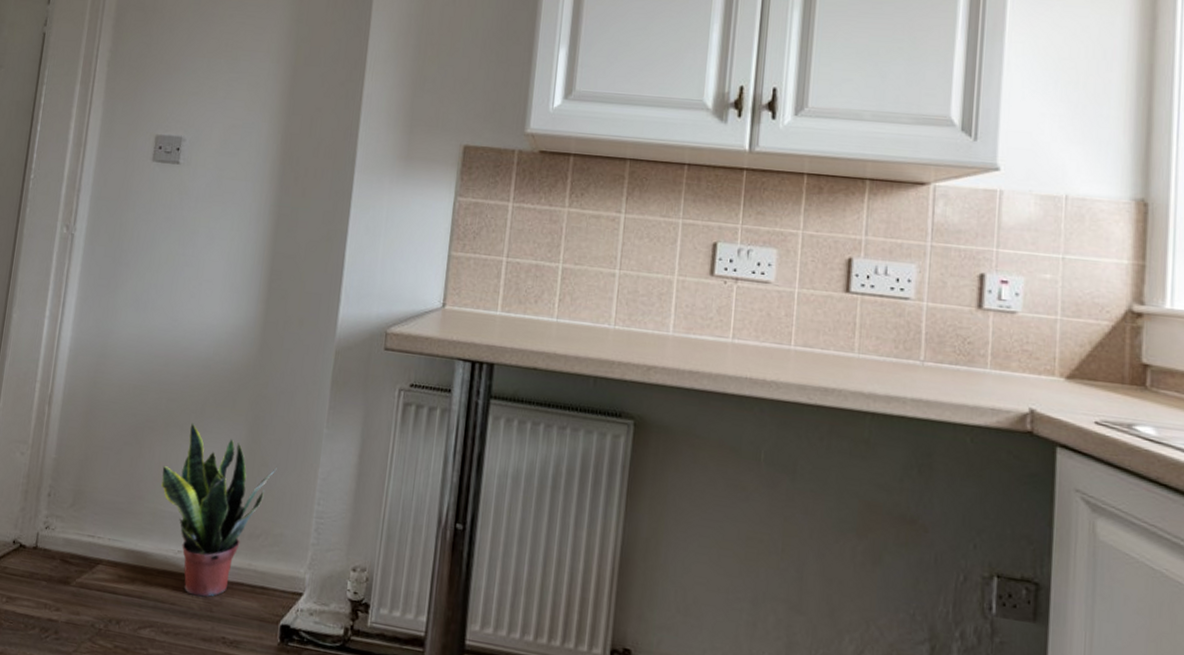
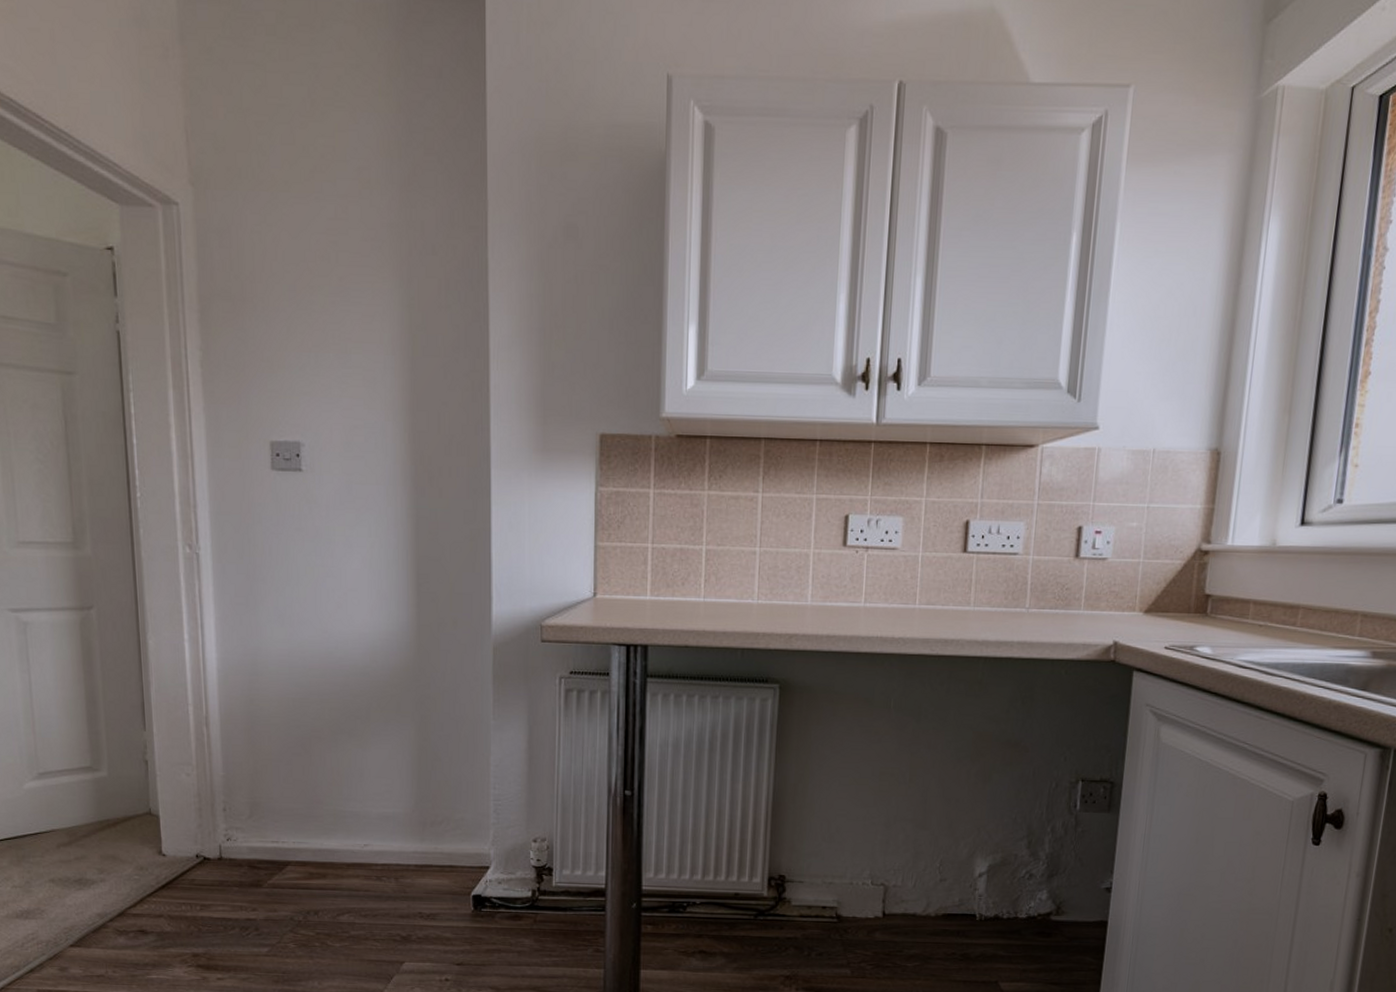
potted plant: present [161,422,278,597] -> none [336,728,451,881]

